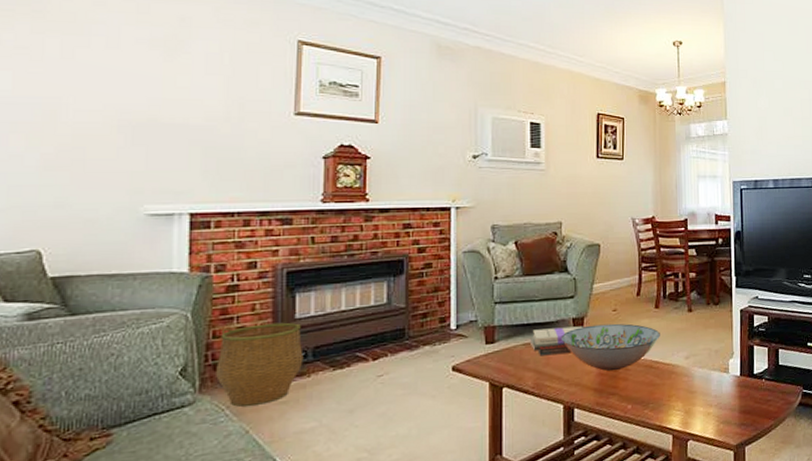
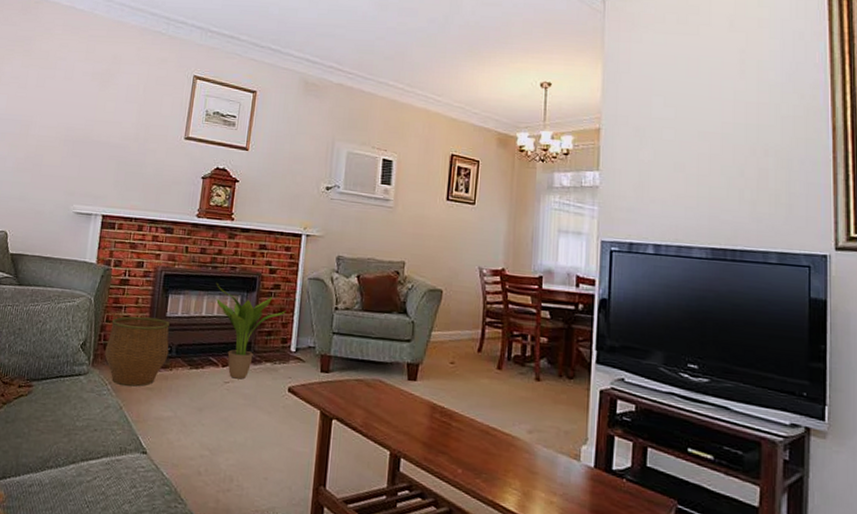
potted plant: none [355,271,442,370] -> present [216,282,286,379]
books: present [529,326,583,356] -> none [362,367,417,399]
decorative bowl: present [561,323,660,371] -> none [393,373,501,428]

